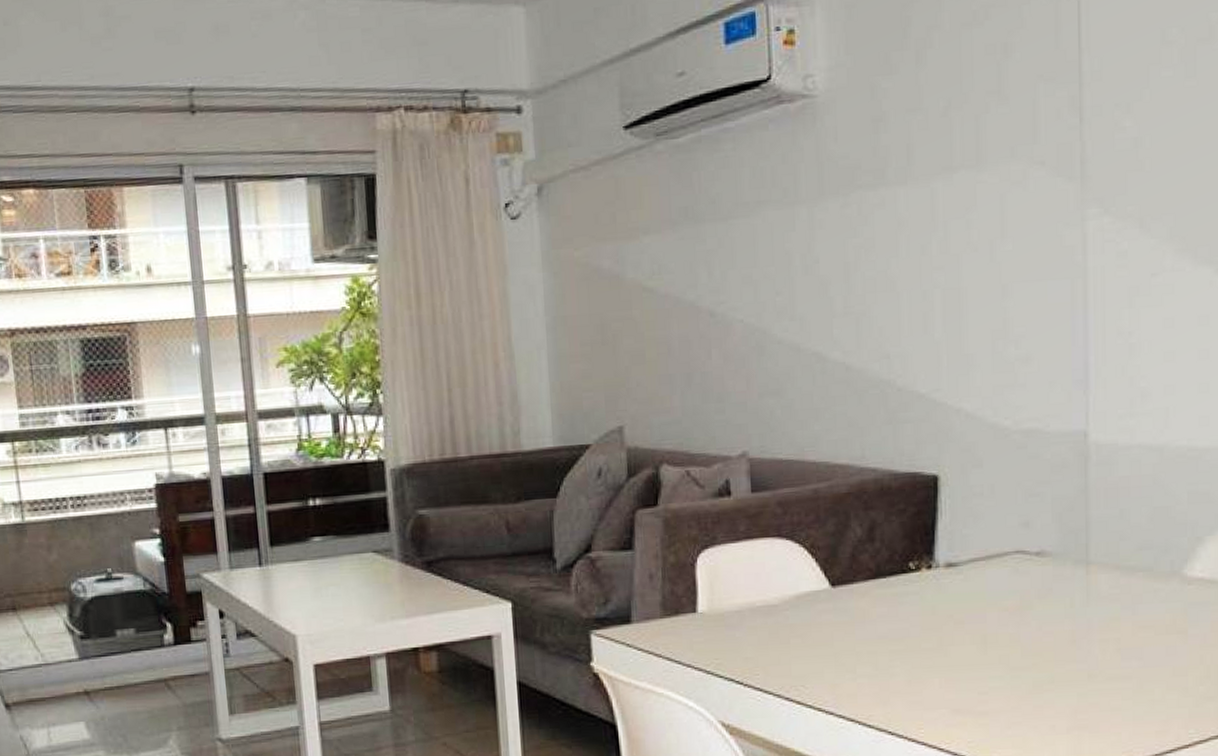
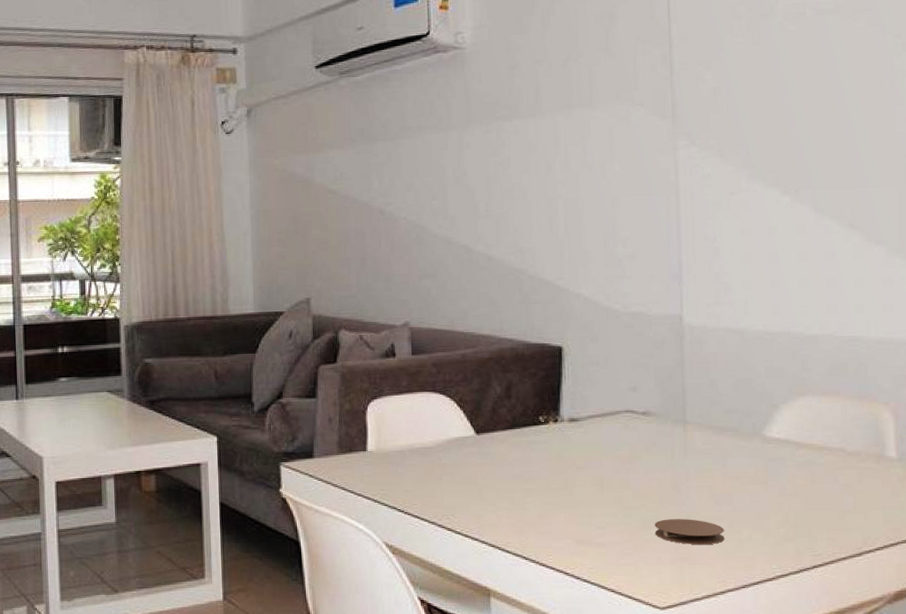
coaster: none [1048,679,1132,710] -> present [654,519,725,545]

